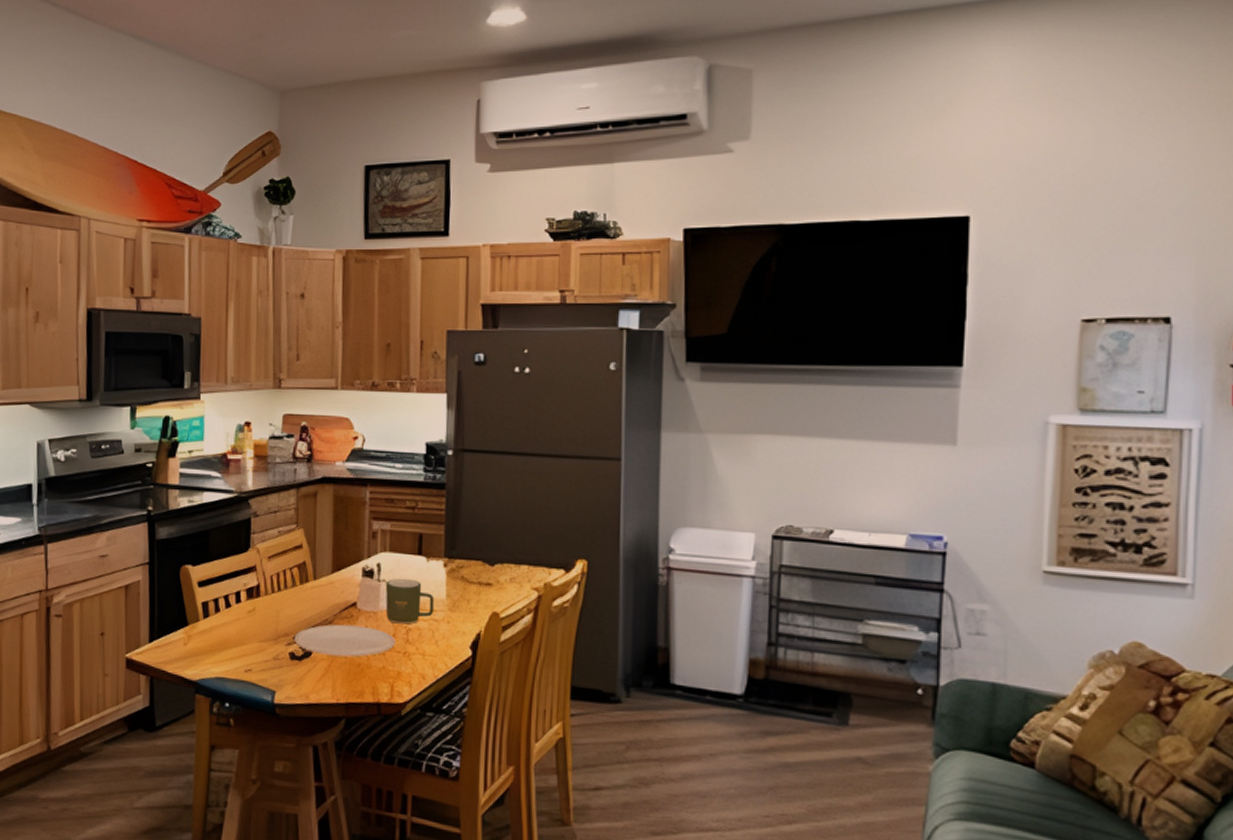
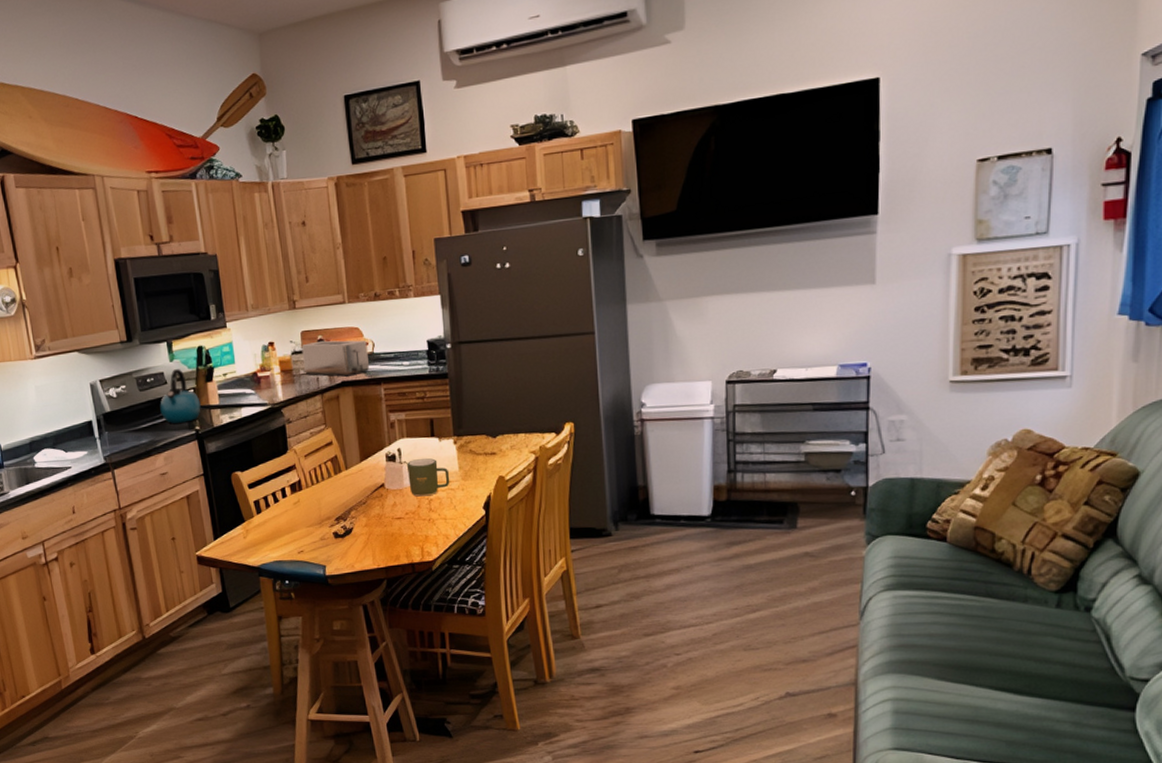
kettle: none [111,438,158,500] -> present [160,369,201,424]
toaster: none [281,427,357,472] -> present [301,340,369,377]
plate: present [294,624,396,658] -> none [335,502,421,531]

